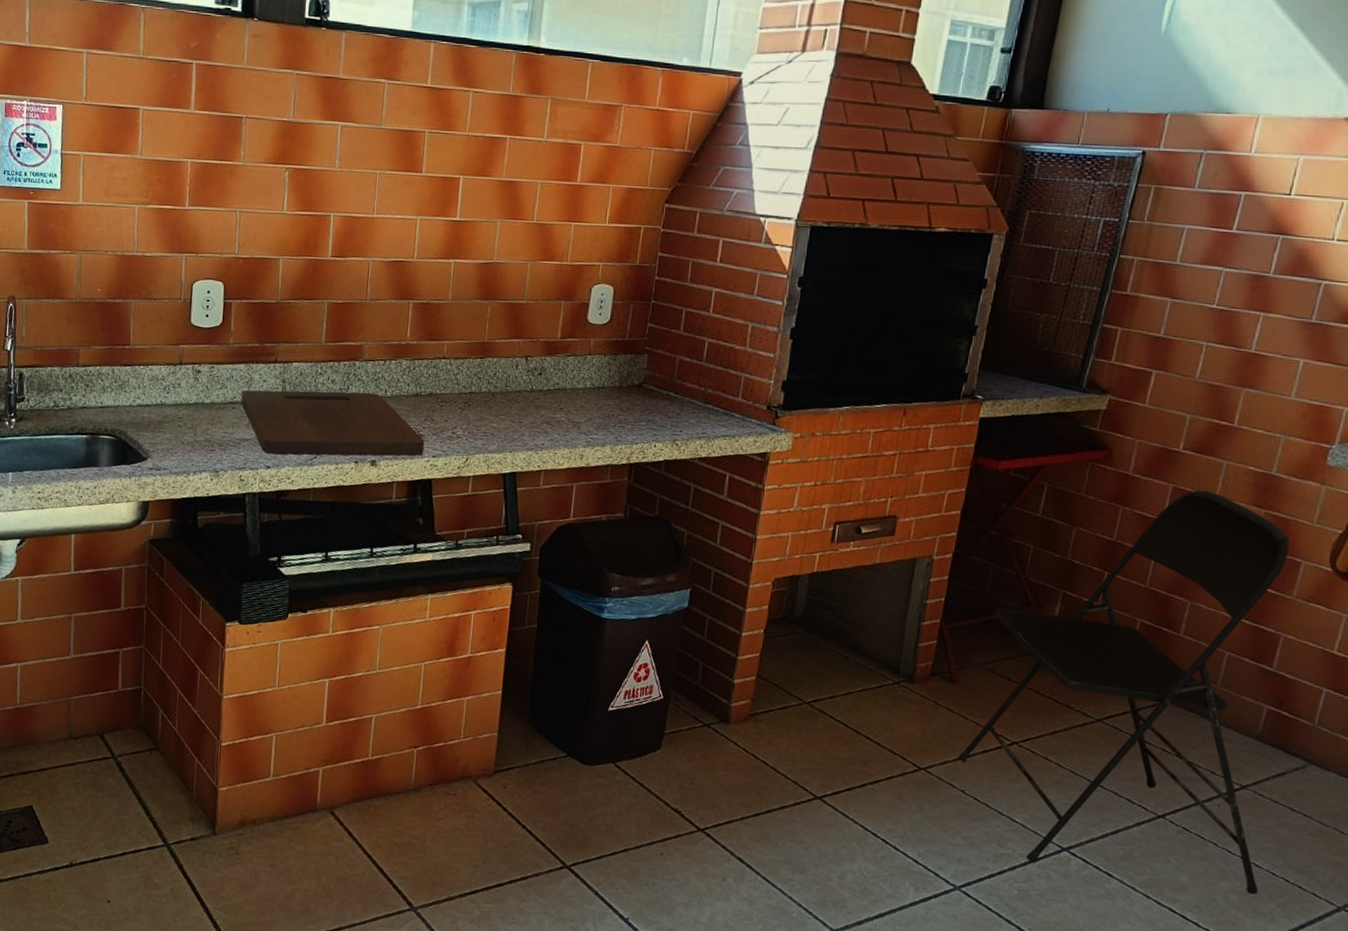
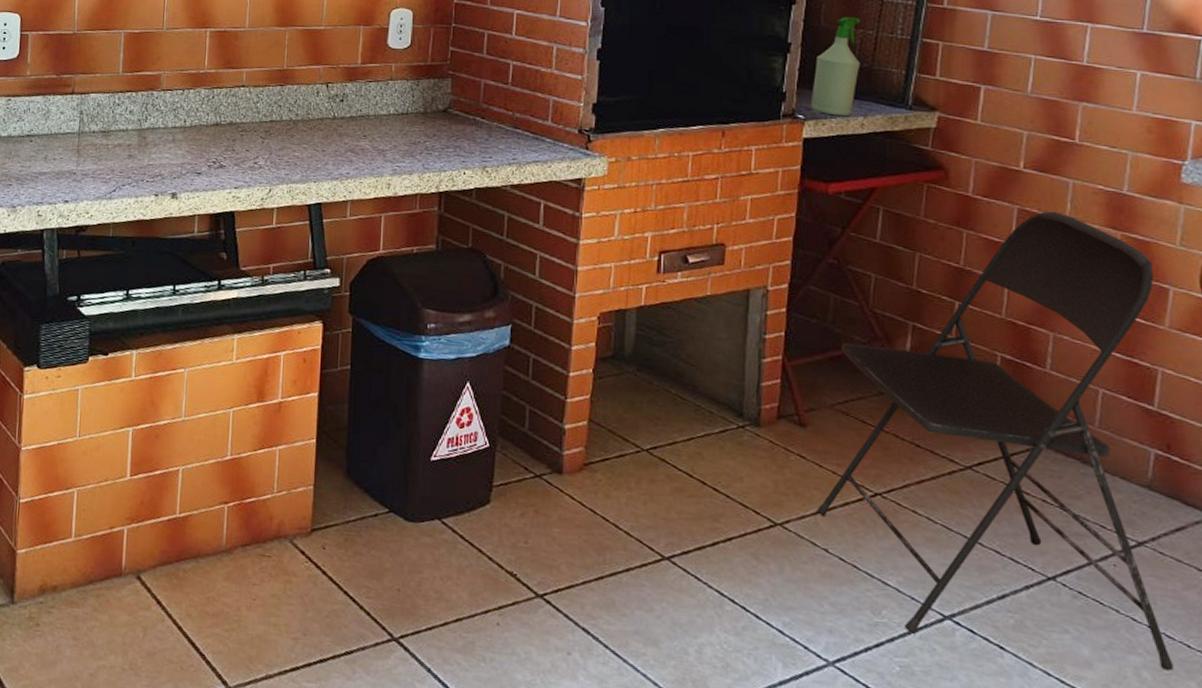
cutting board: present [241,390,425,456] -> none [38,122,226,188]
spray bottle: none [989,301,1047,398] -> present [810,16,861,117]

